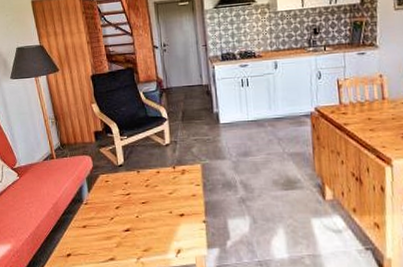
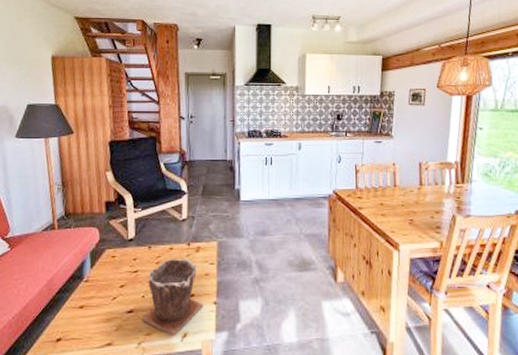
plant pot: none [138,180,194,252] -> present [142,258,204,336]

